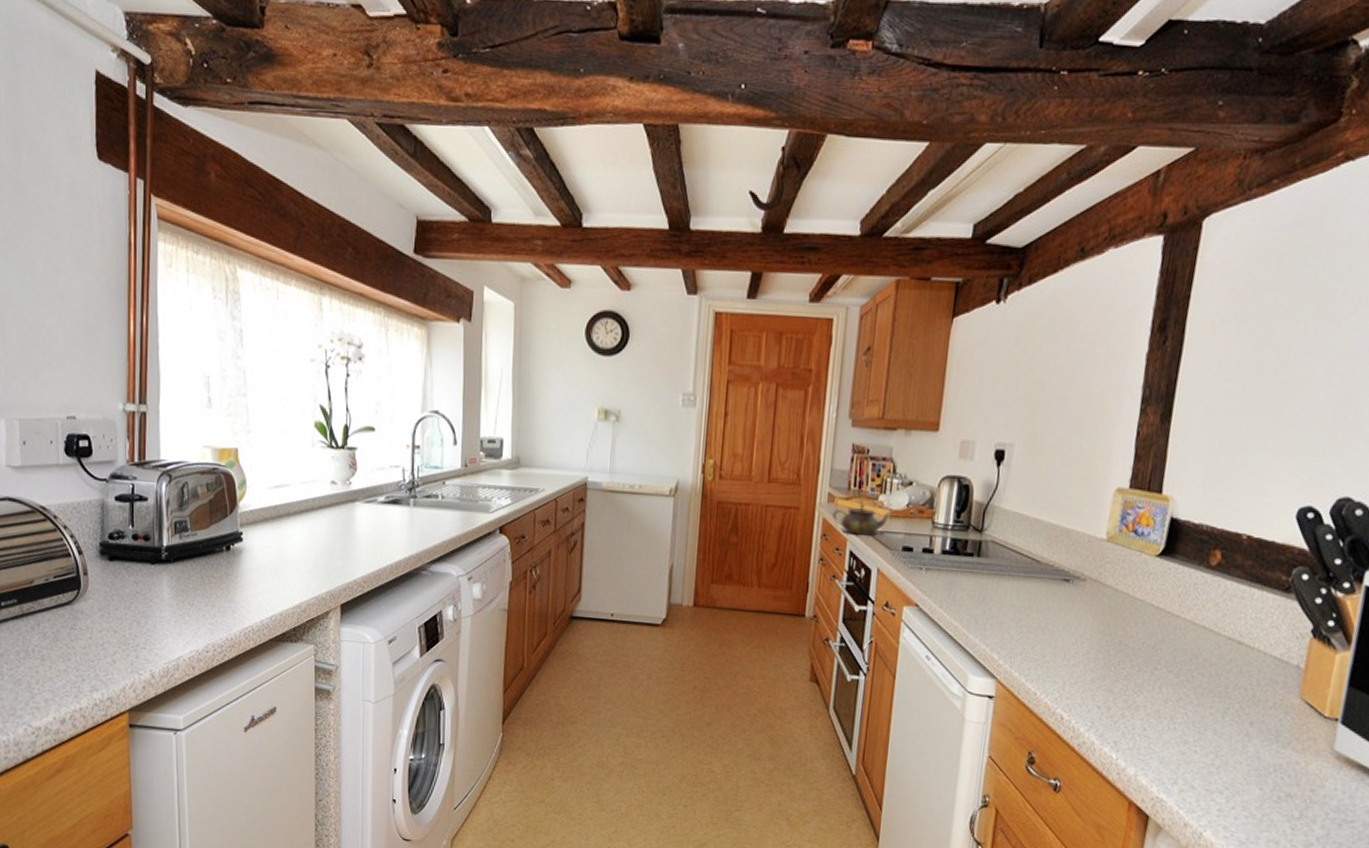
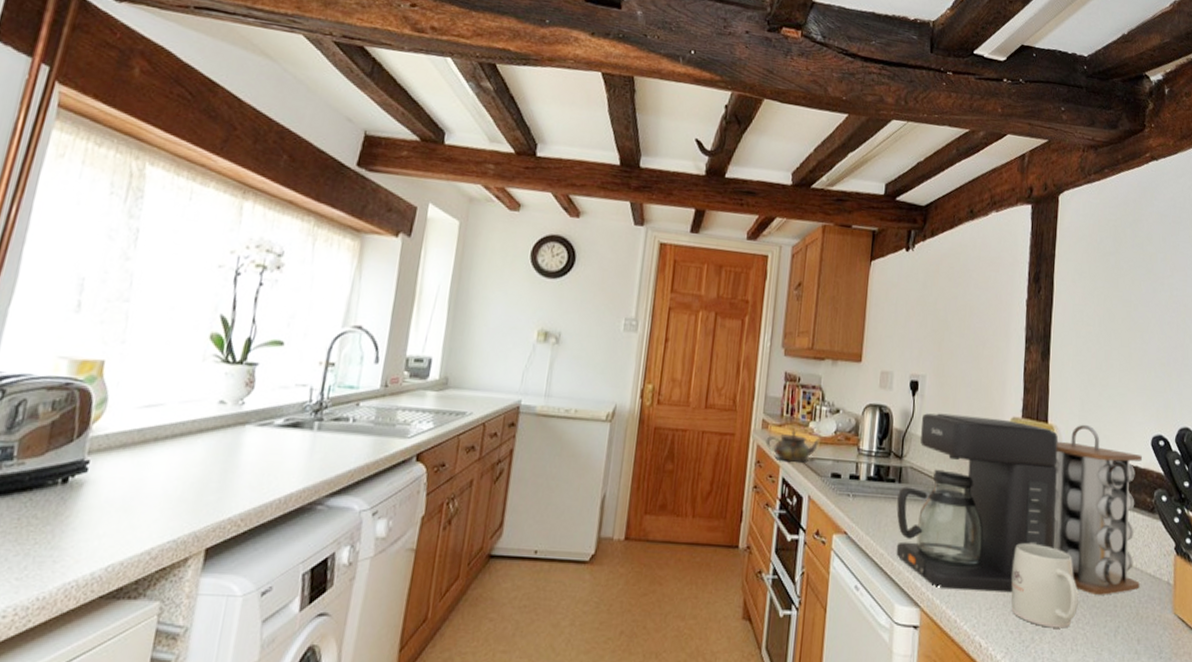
coffee maker: none [971,484,1174,669] -> present [896,413,1058,593]
mug: none [1100,620,1182,707] -> present [1011,543,1079,629]
spice rack: none [1155,494,1282,676] -> present [1053,424,1142,595]

